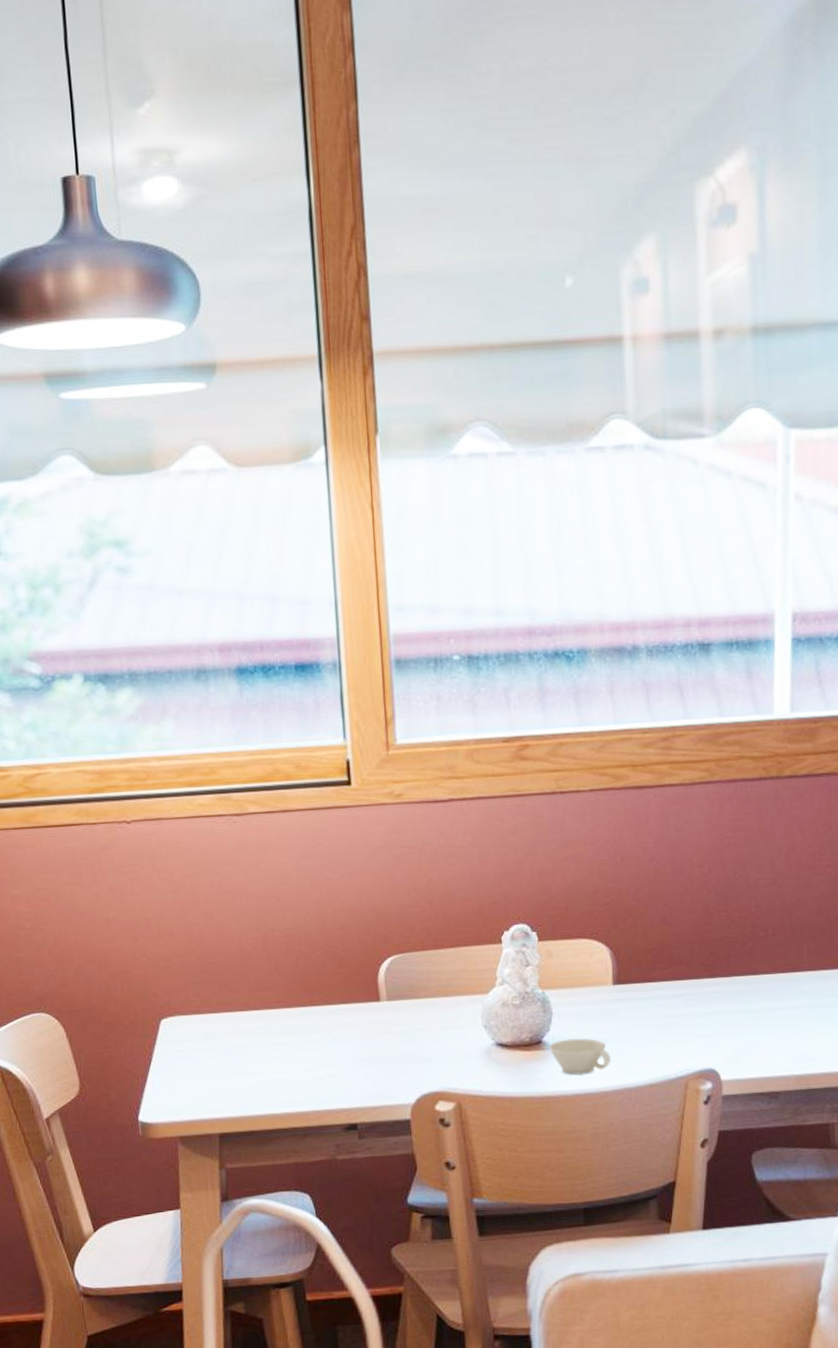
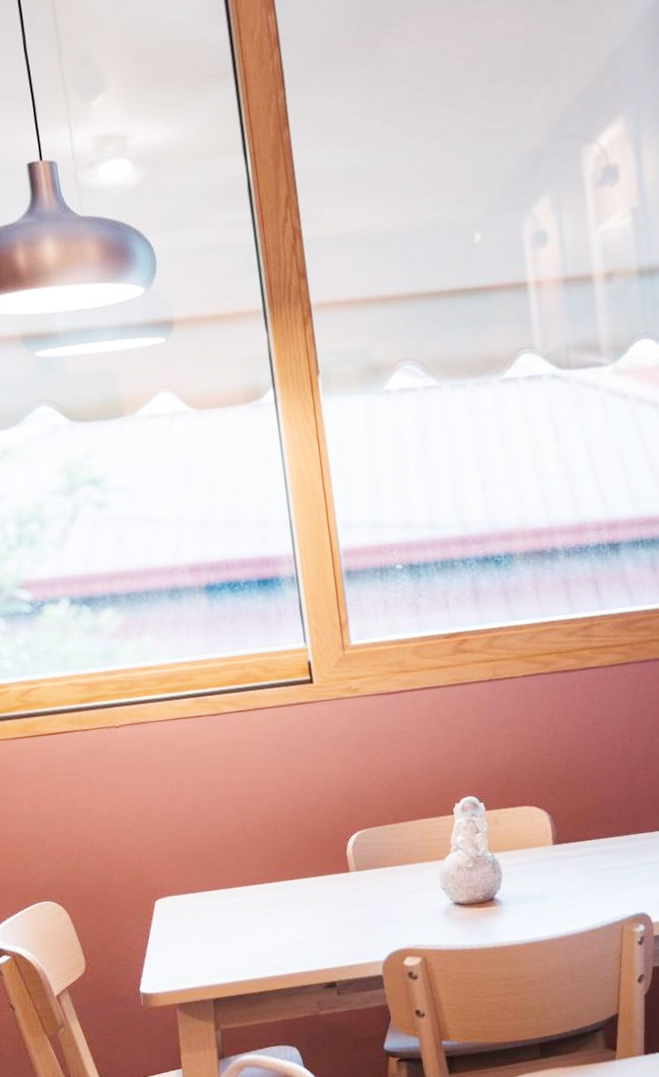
cup: present [549,1038,612,1075] -> none [501,893,556,926]

